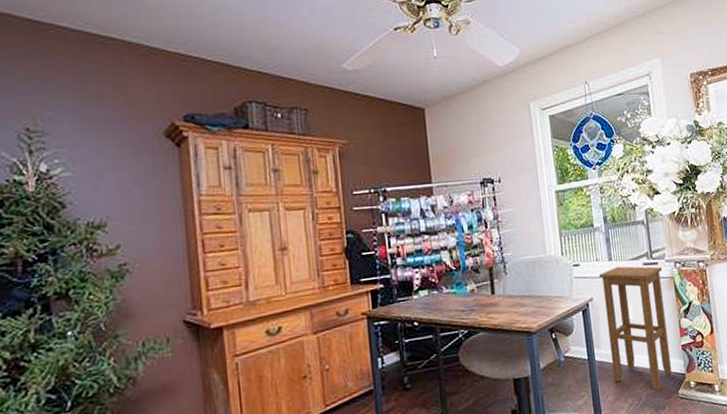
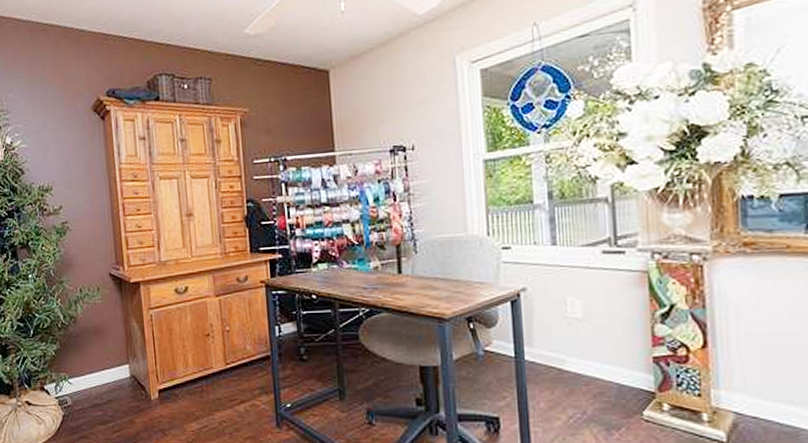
stool: present [598,266,673,391] -> none [536,253,636,406]

